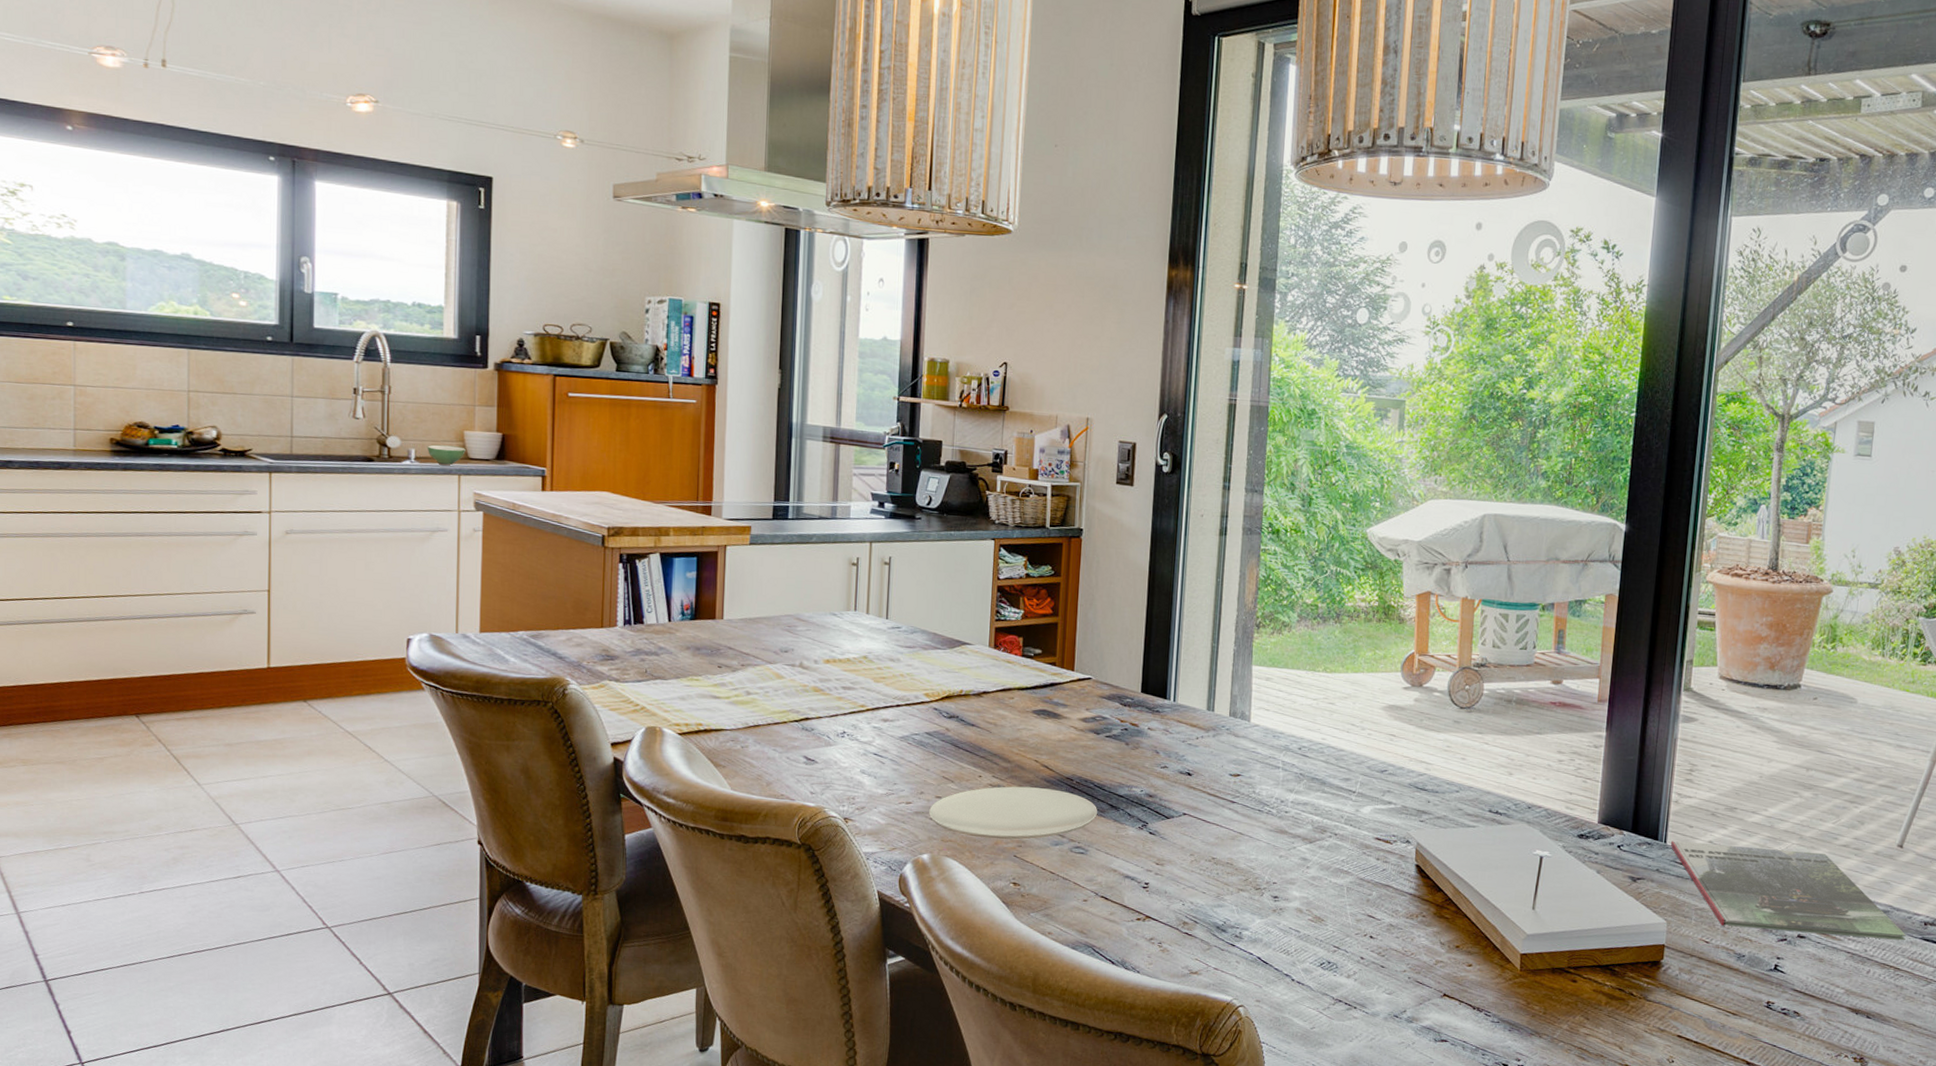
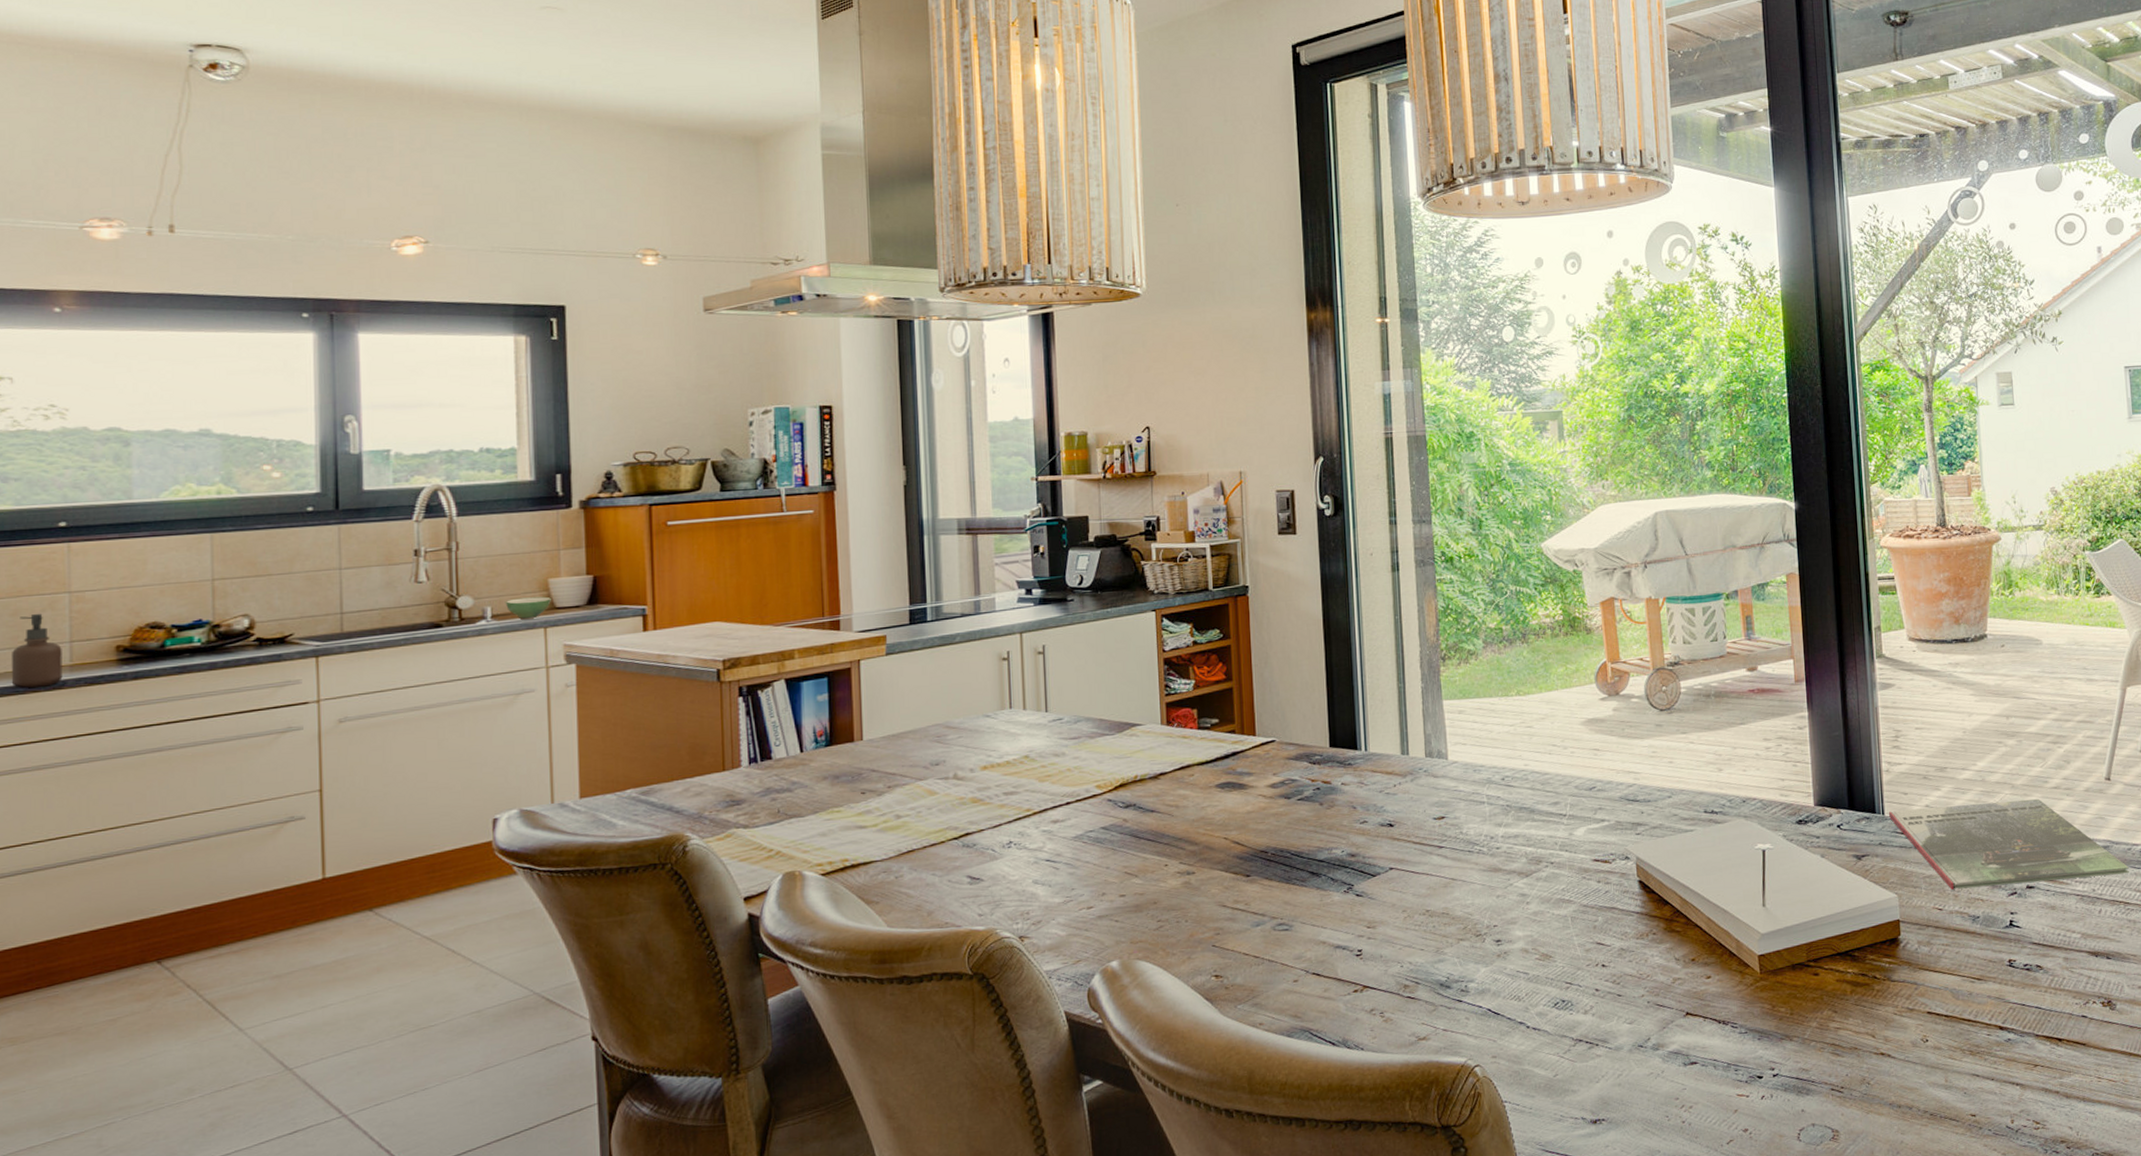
soap dispenser: none [27,400,68,467] -> present [11,613,63,689]
plate: present [929,786,1097,840] -> none [1114,865,1298,933]

